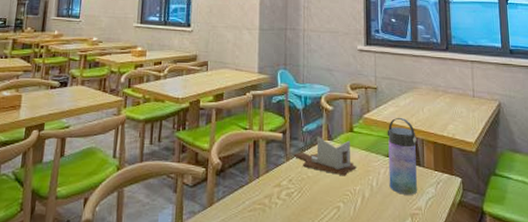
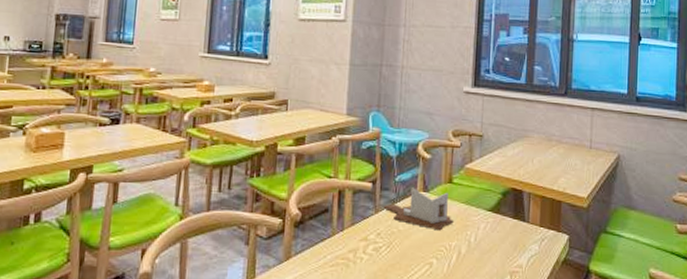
water bottle: present [387,117,417,195] -> none [489,168,523,252]

